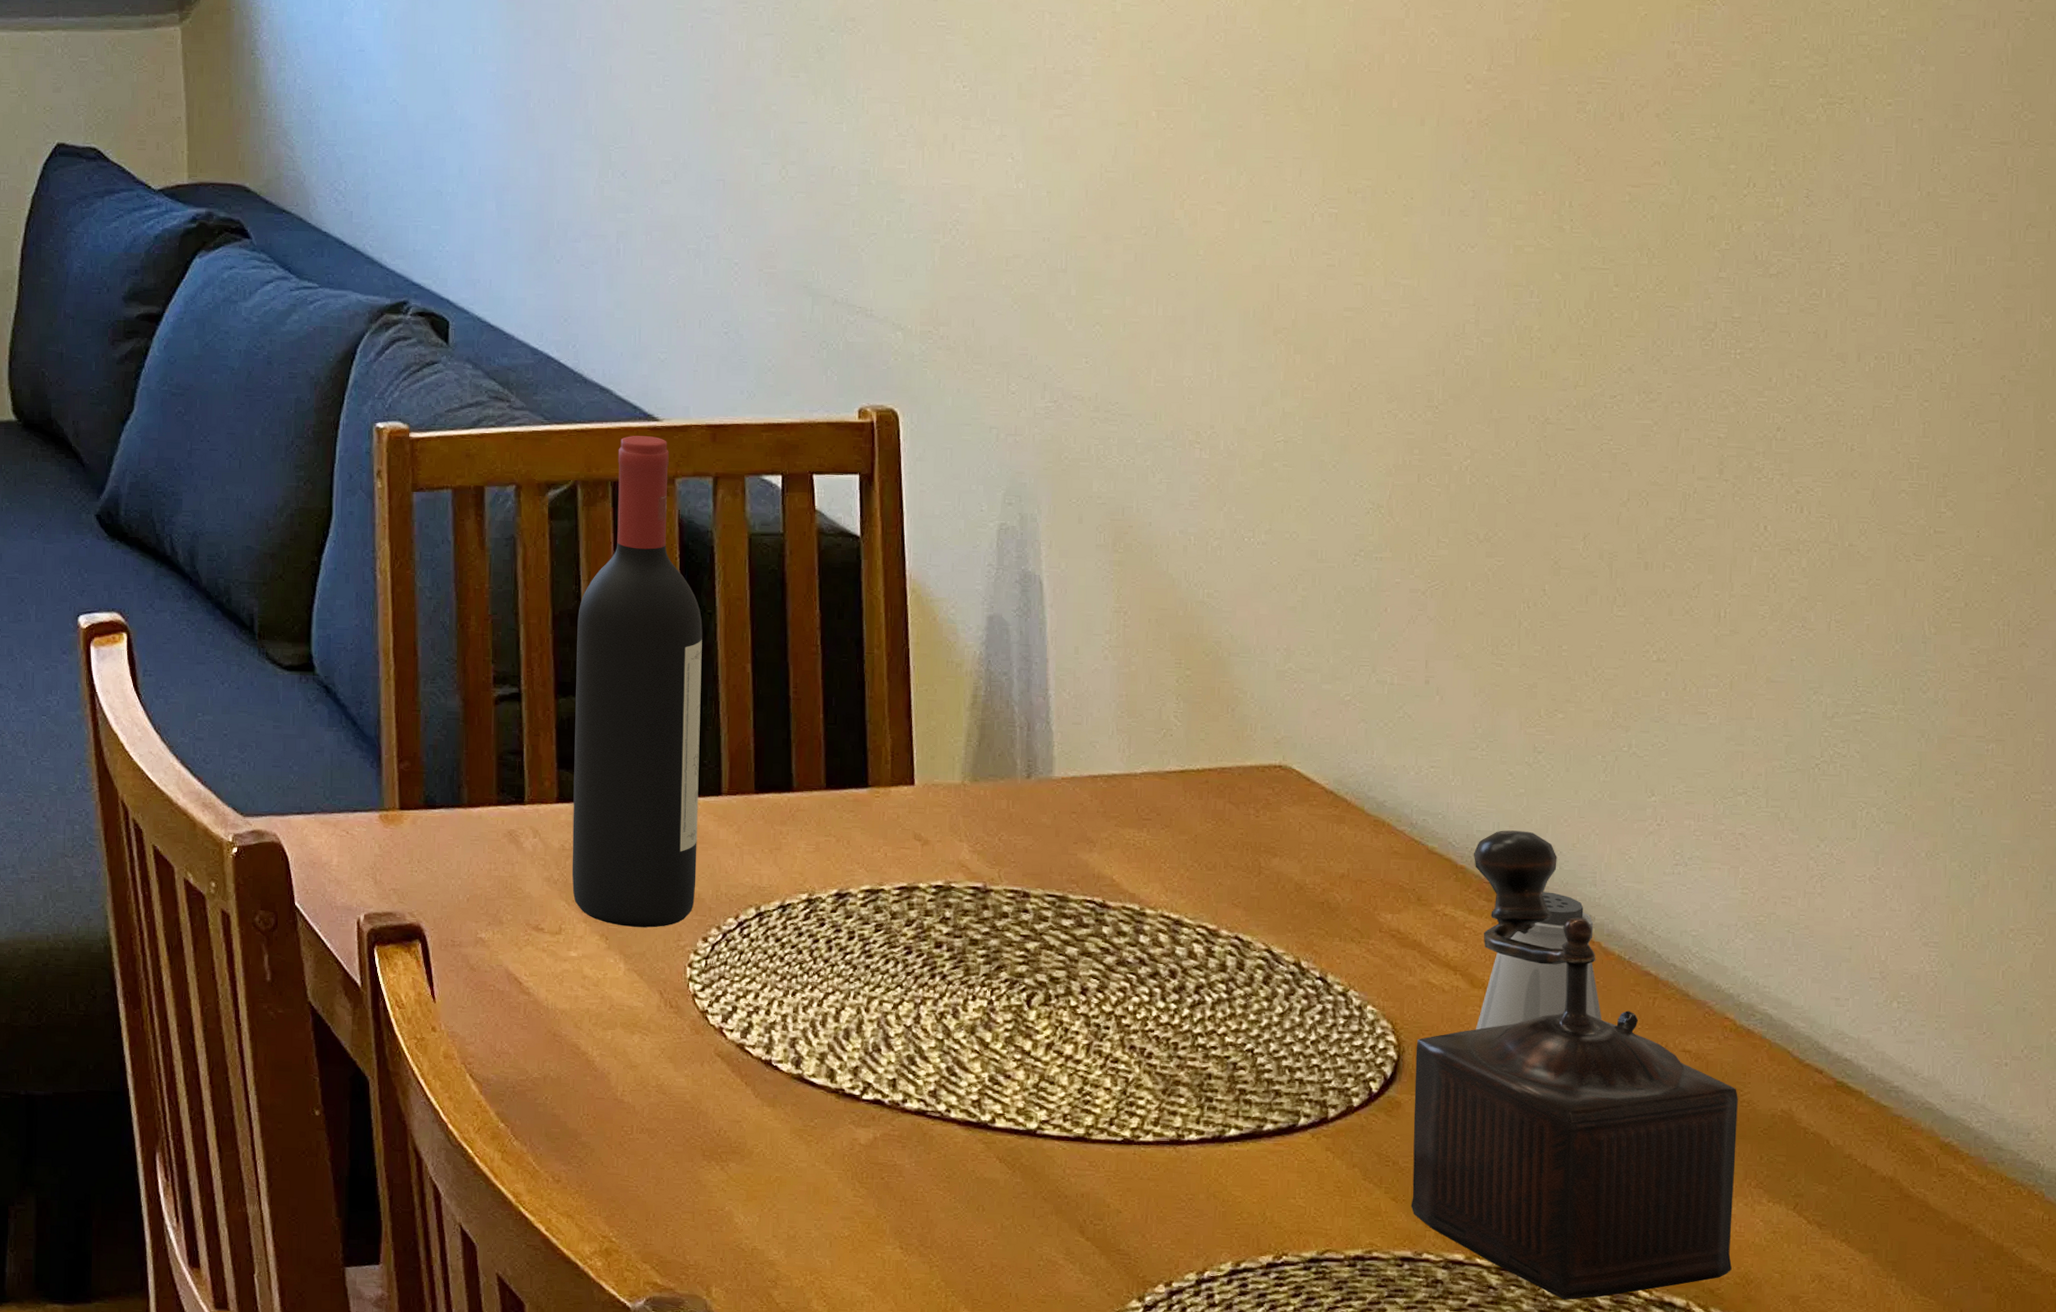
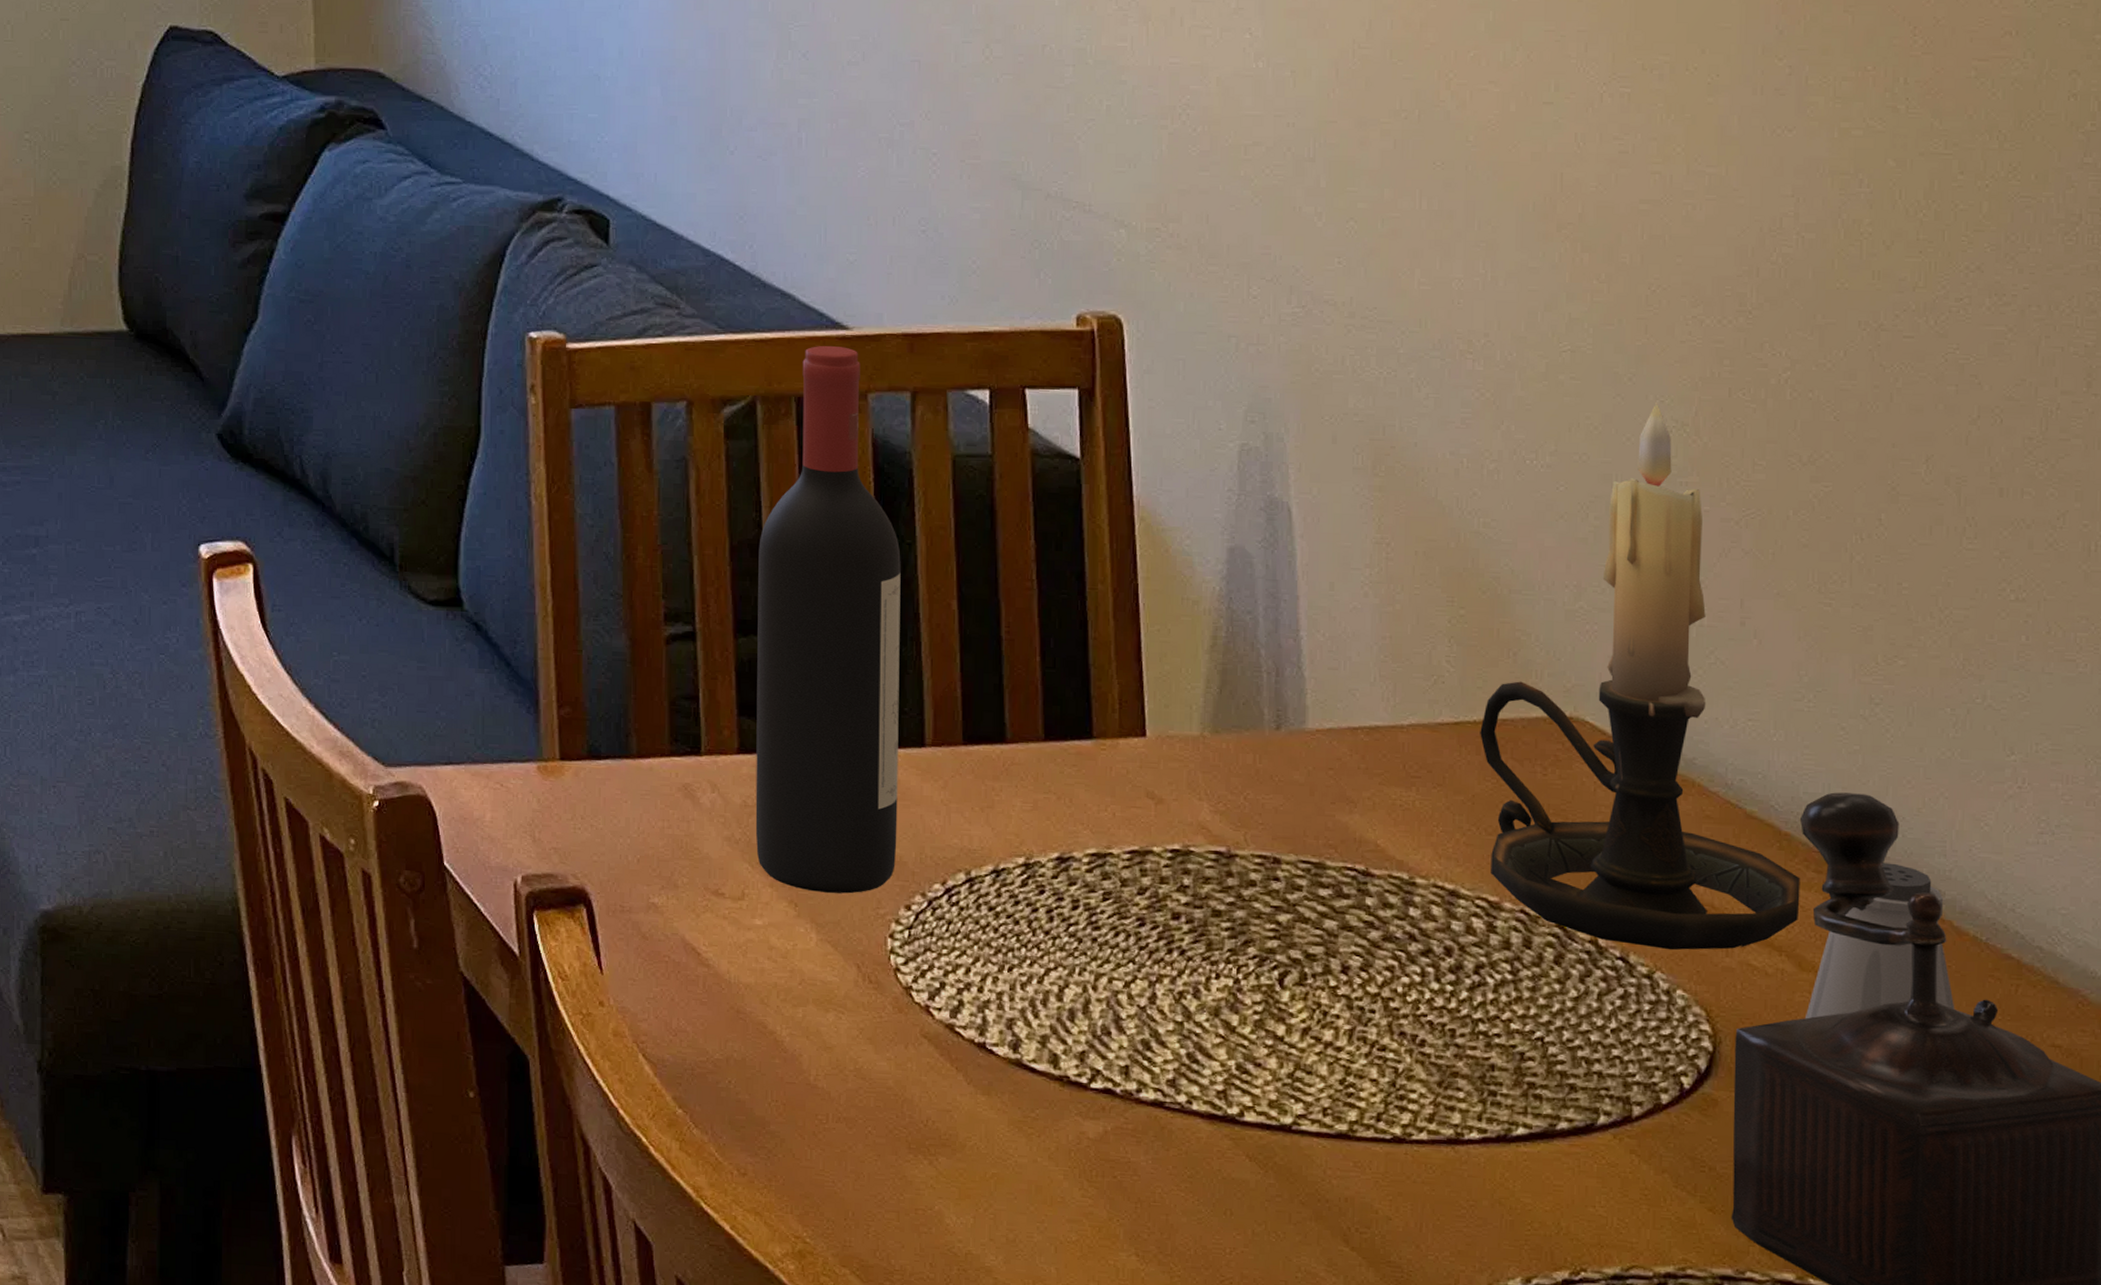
candle holder: none [1202,487,1473,971] -> present [1480,403,1801,950]

